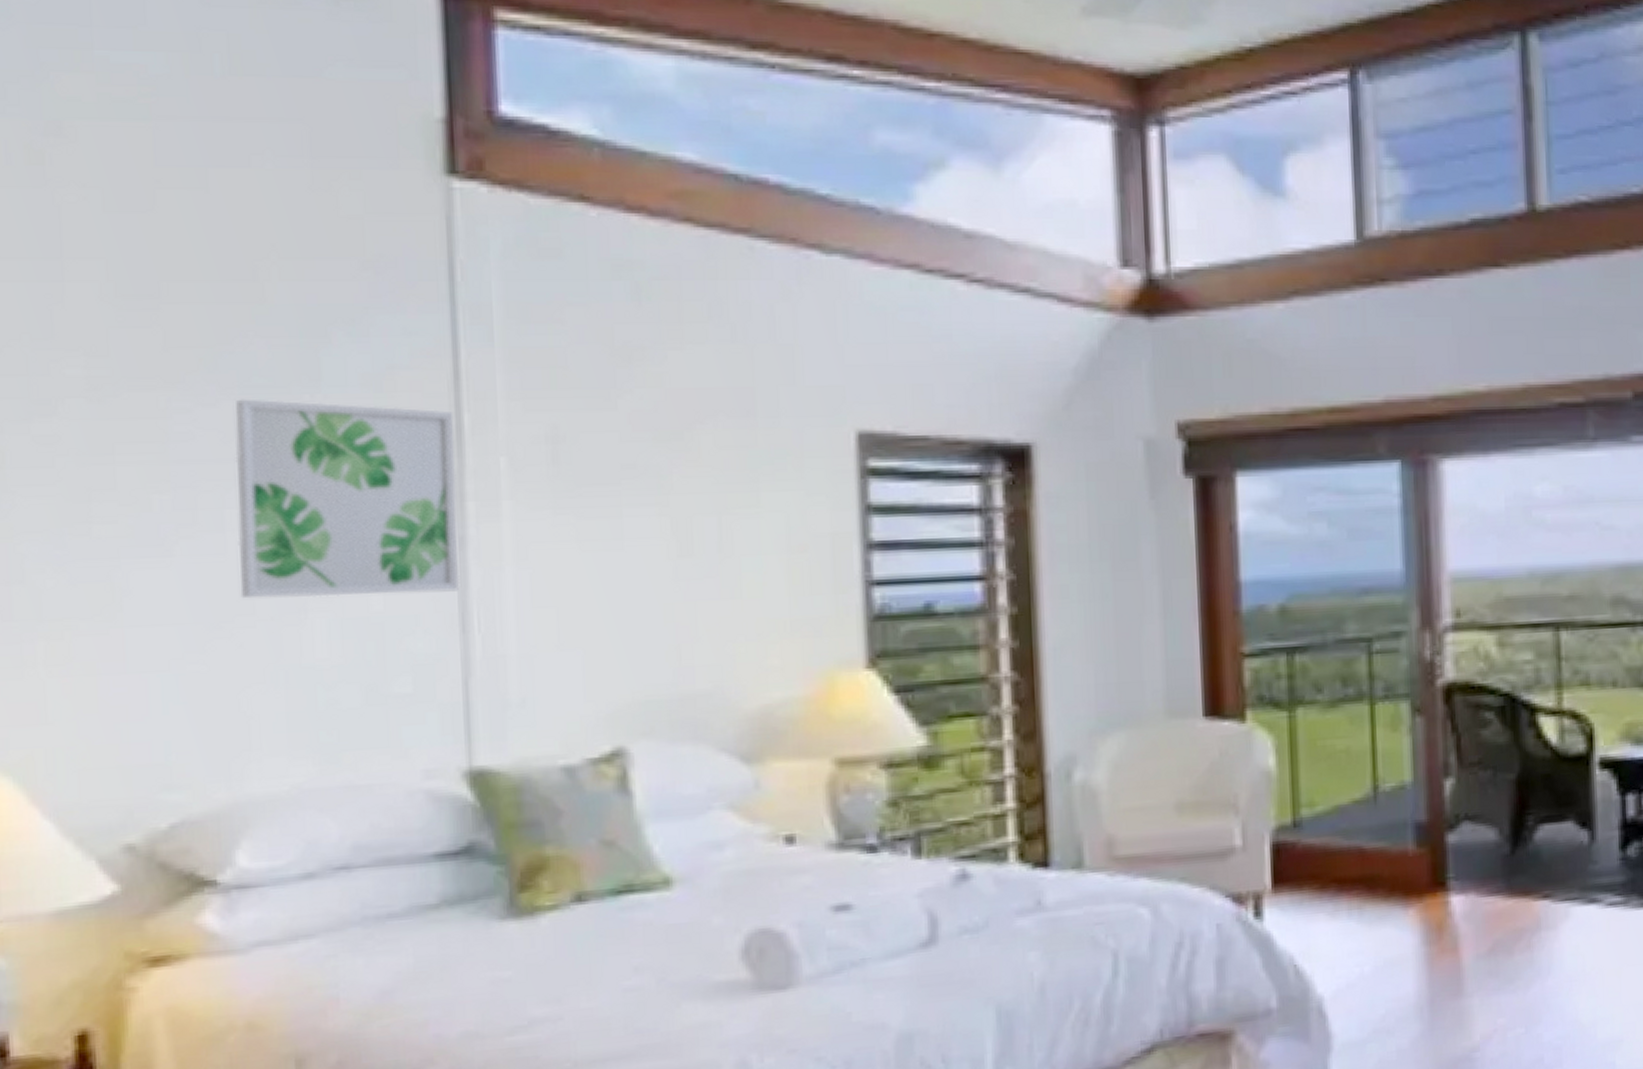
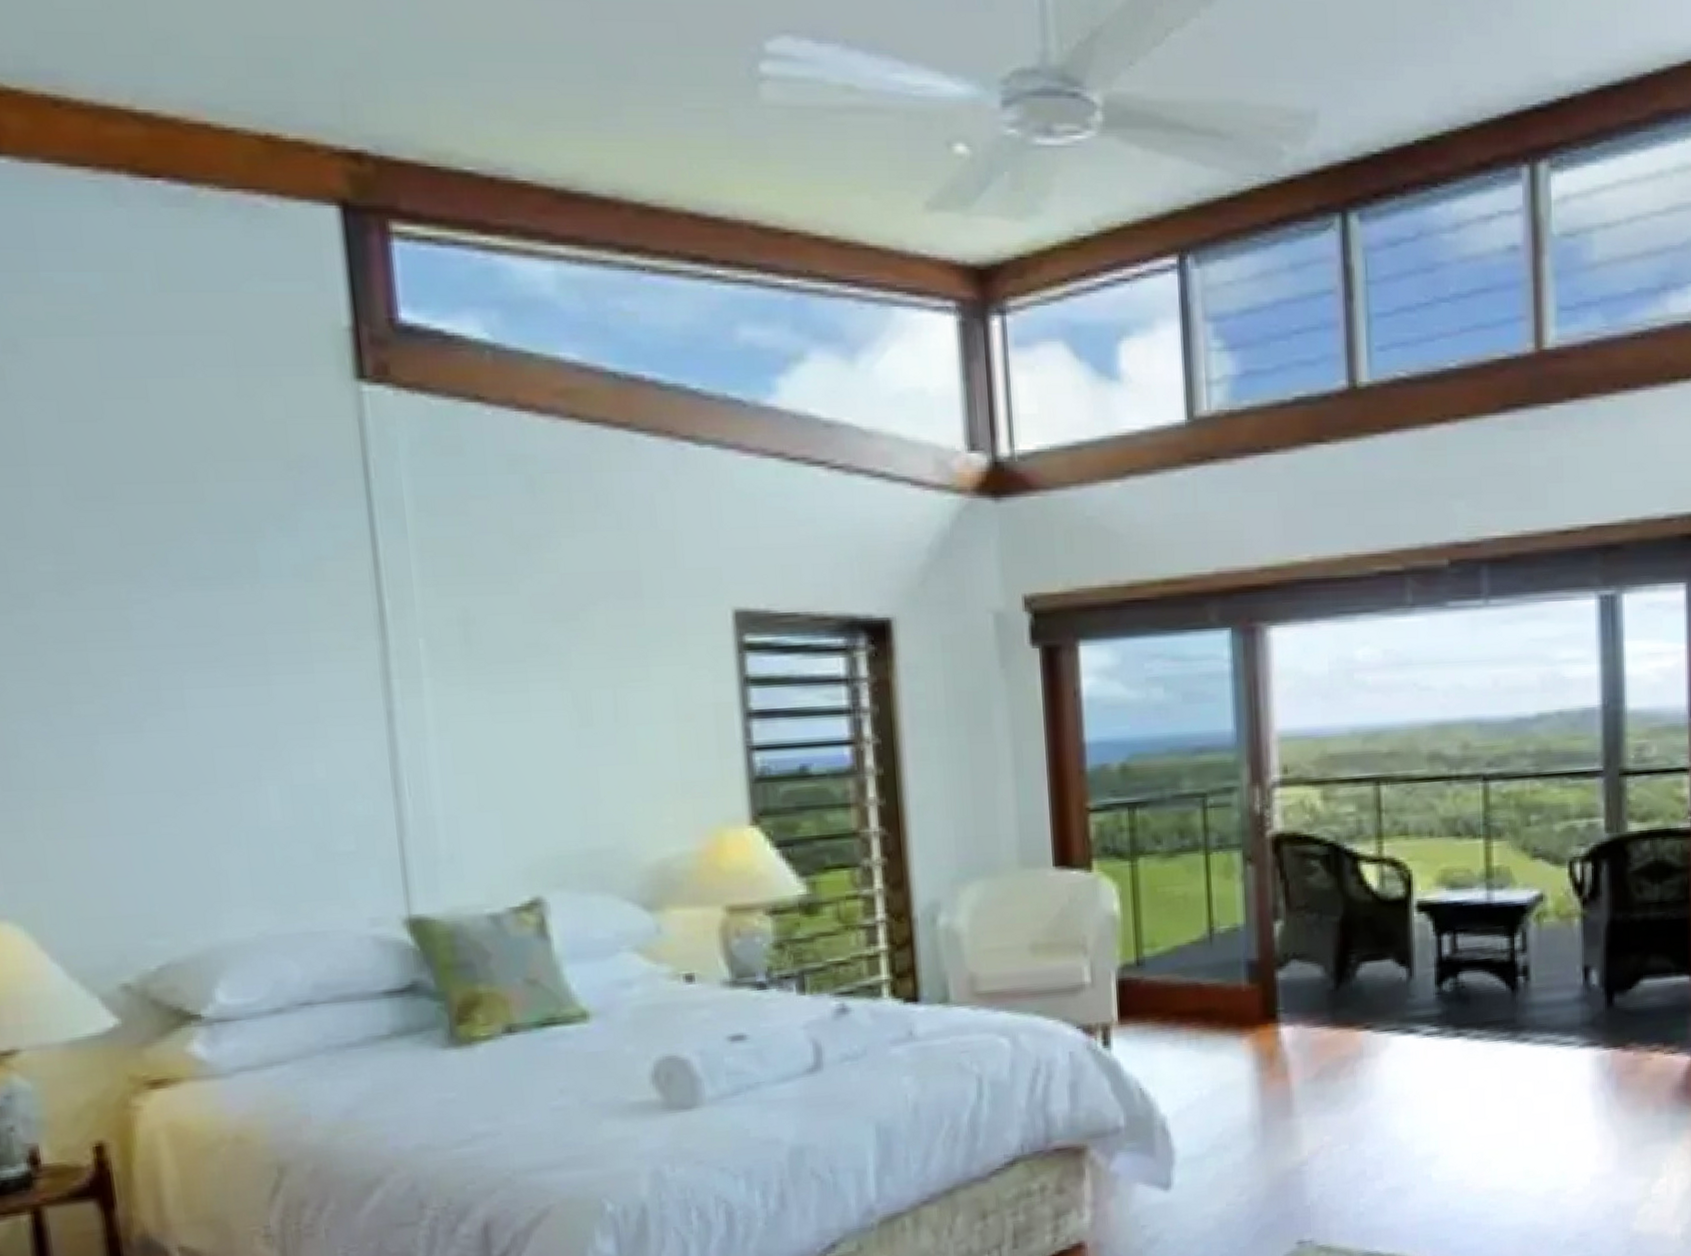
wall art: present [235,399,460,599] -> none [186,589,391,769]

